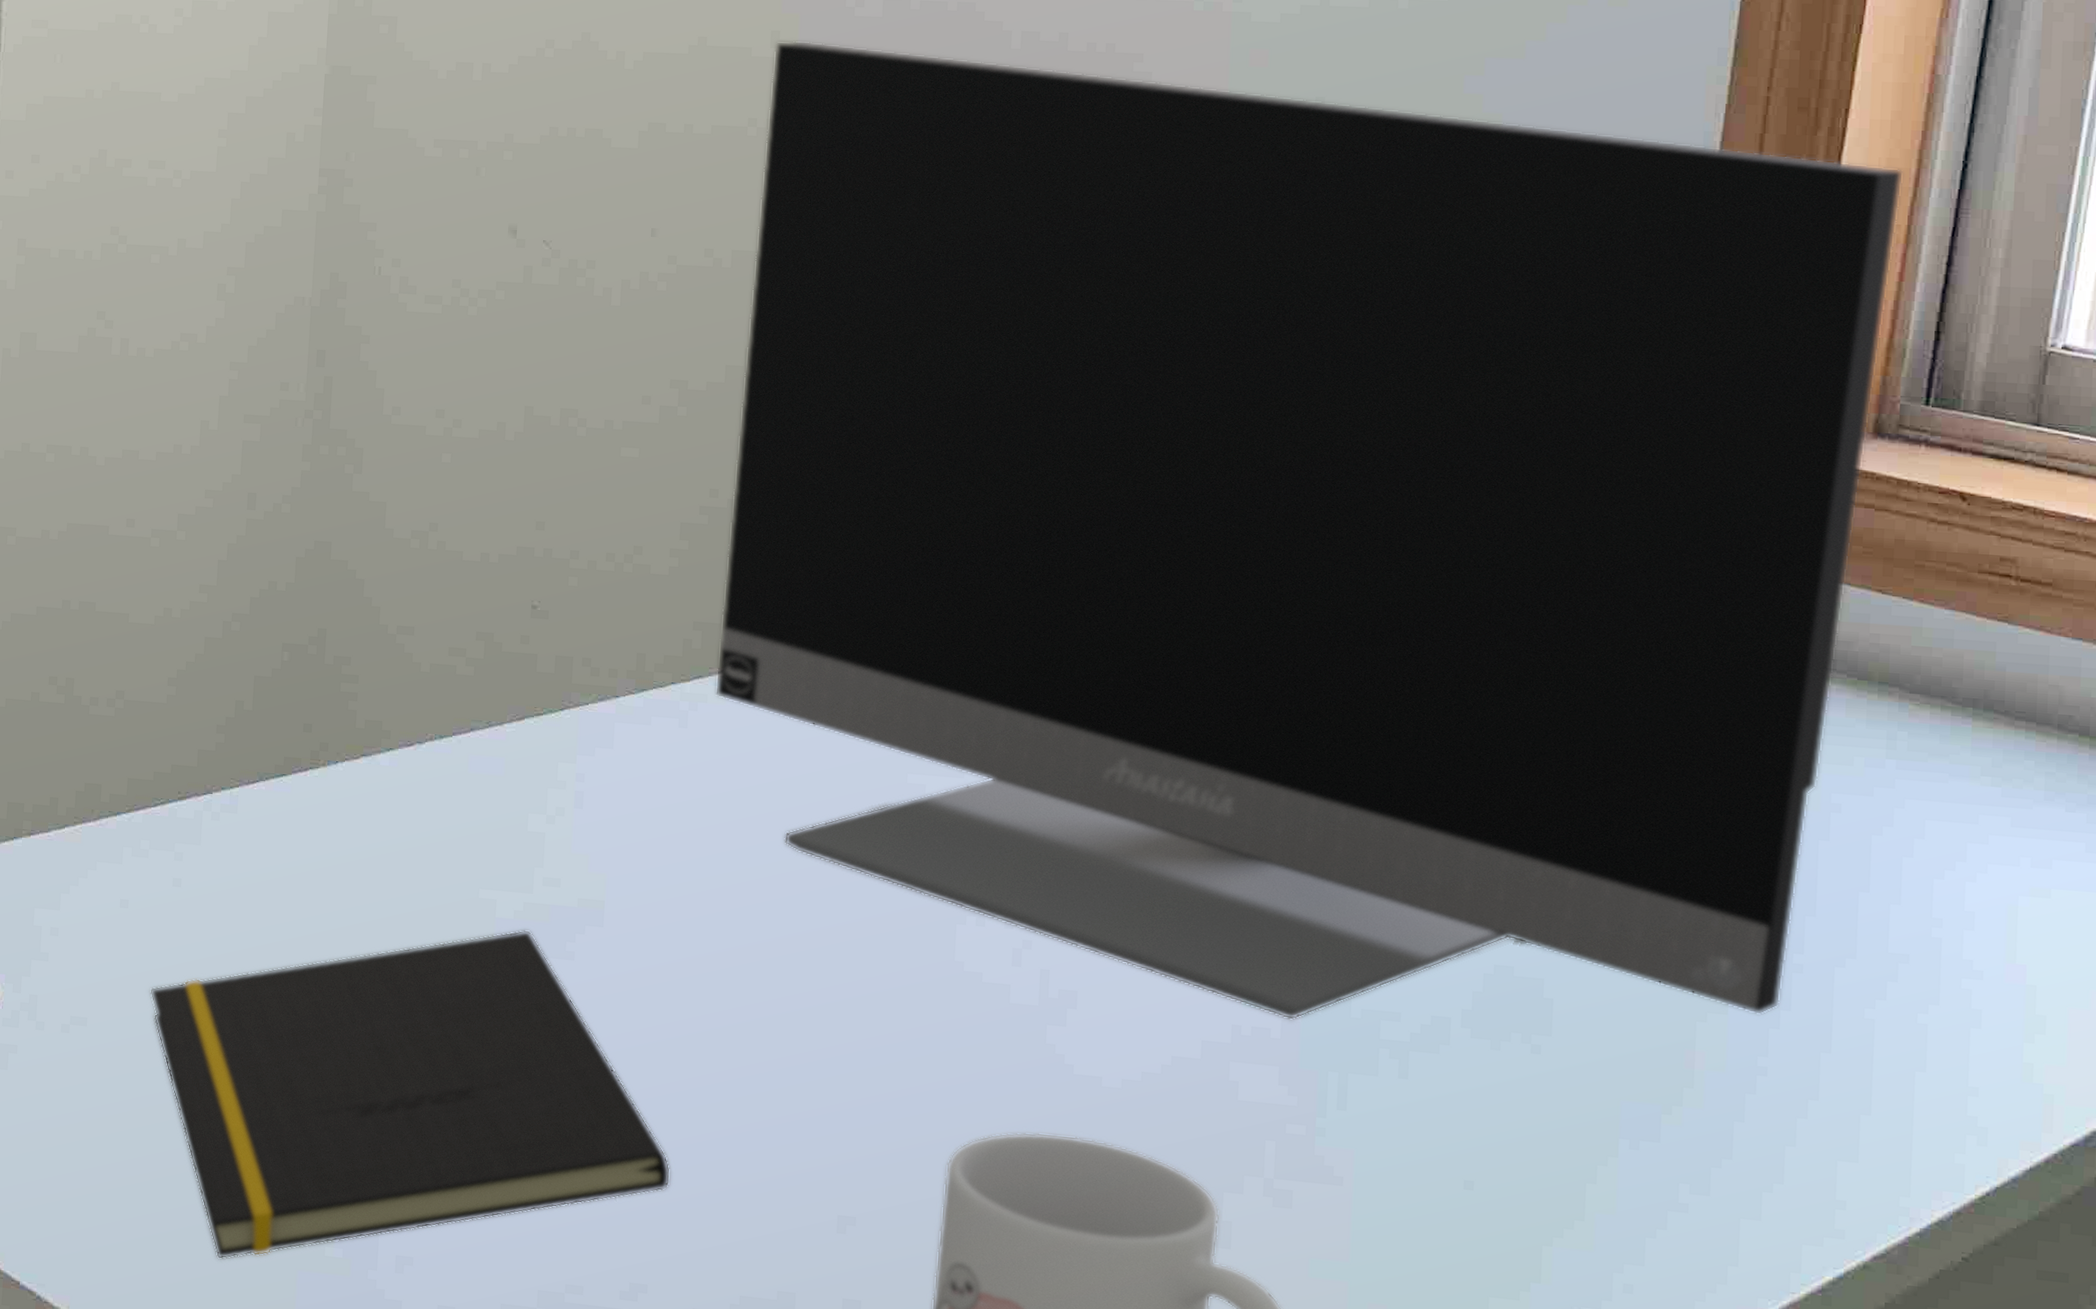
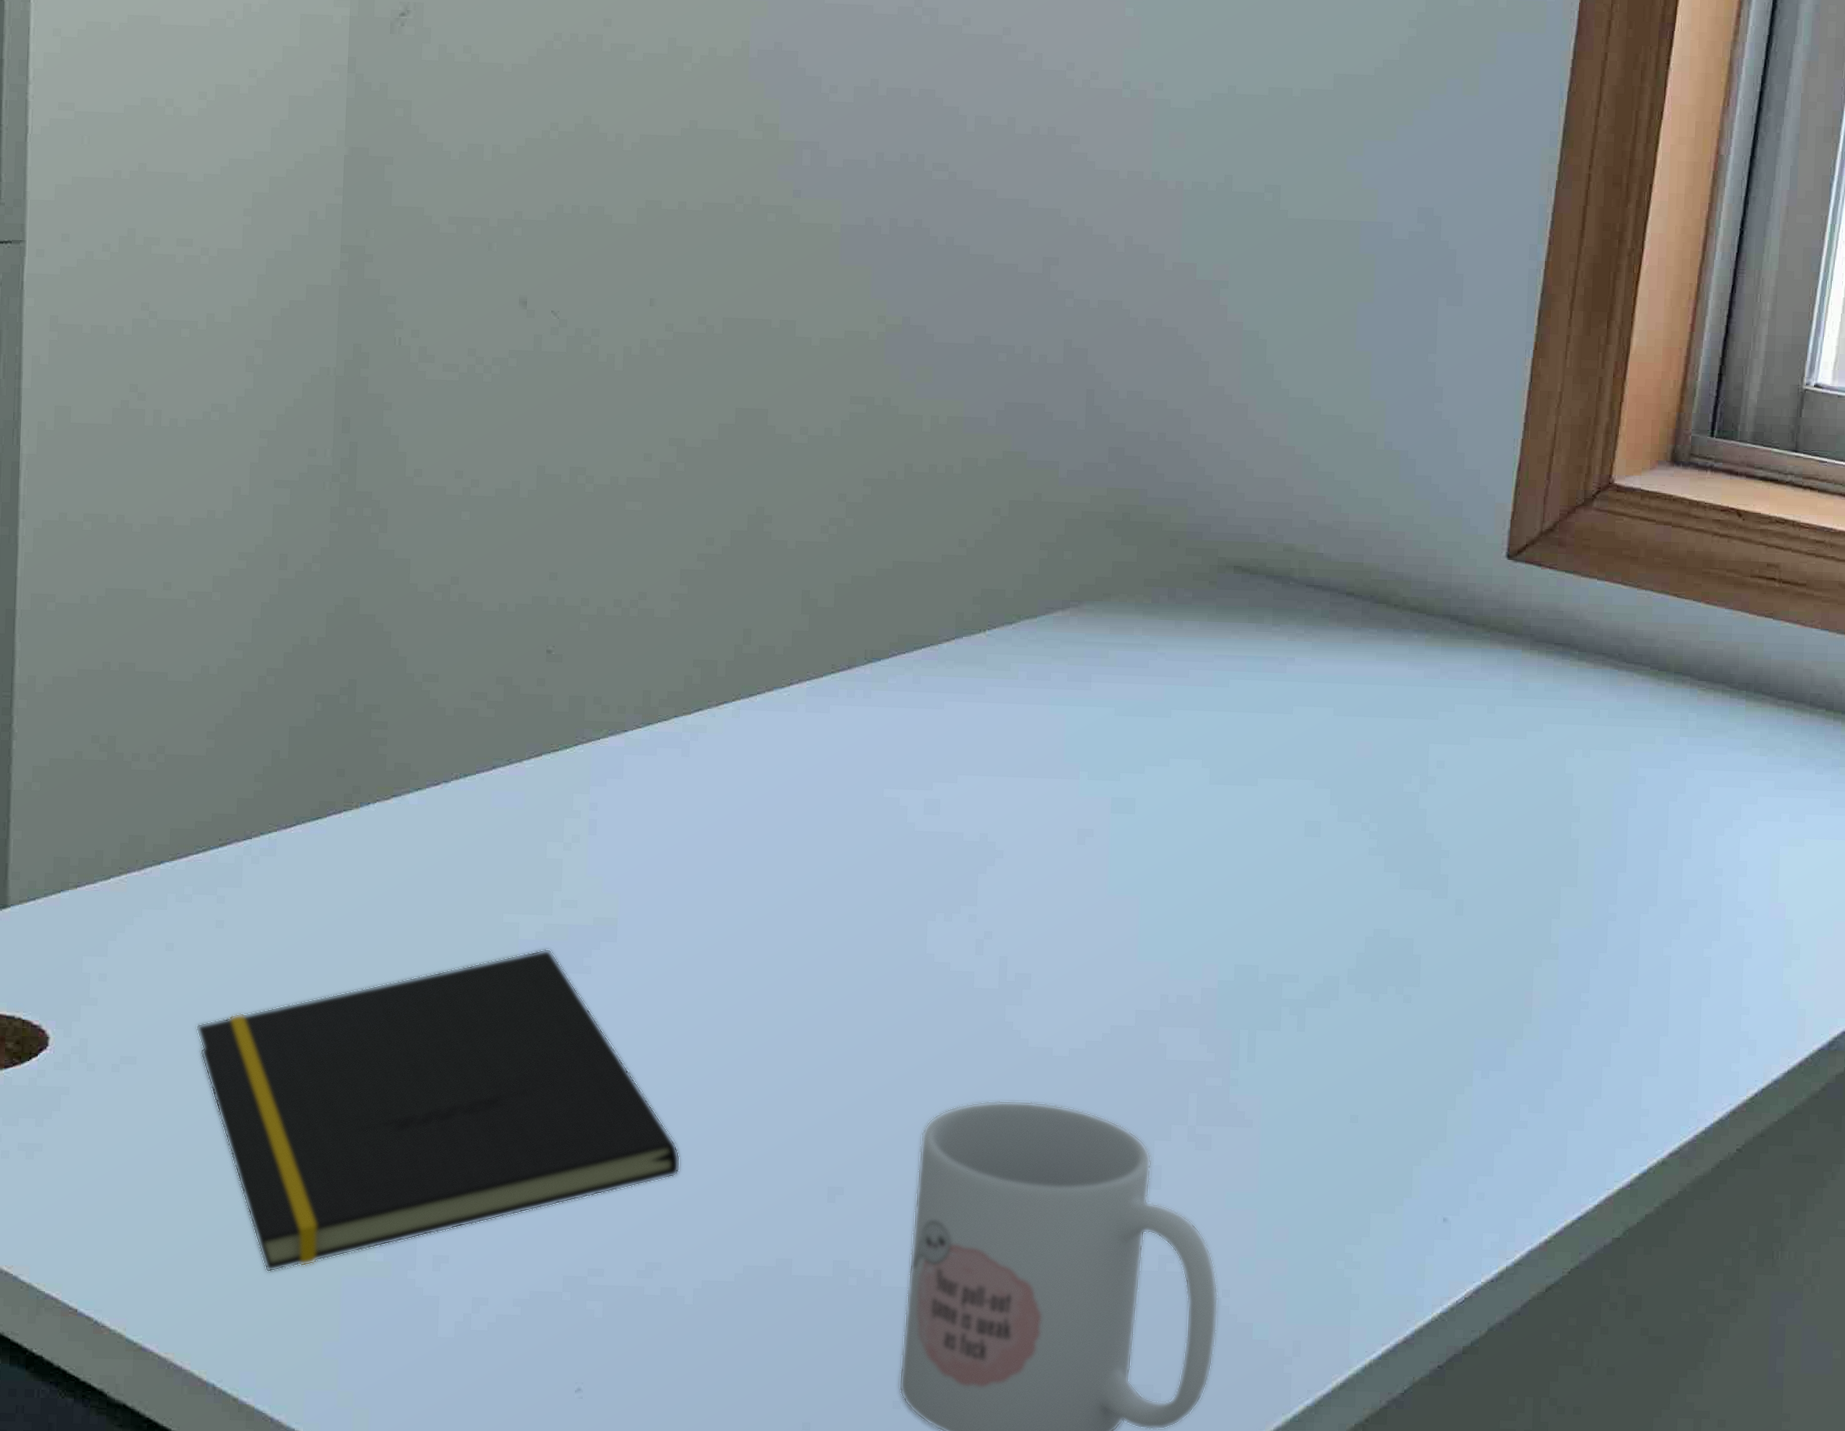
monitor: present [714,40,1904,1021] -> none [713,124,1695,988]

